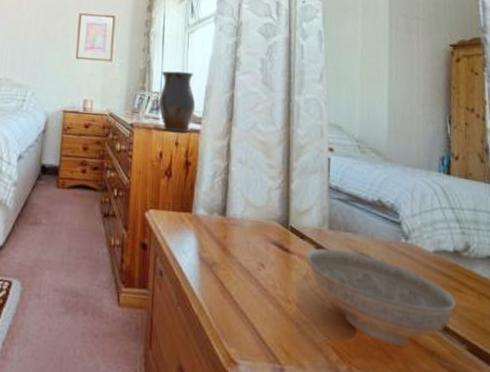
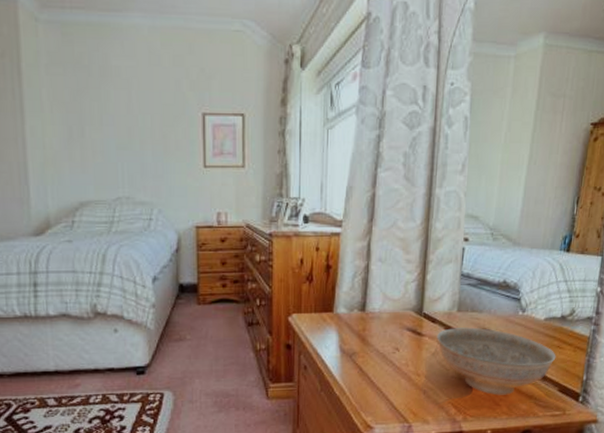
vase: present [158,71,196,132] -> none [297,173,336,237]

